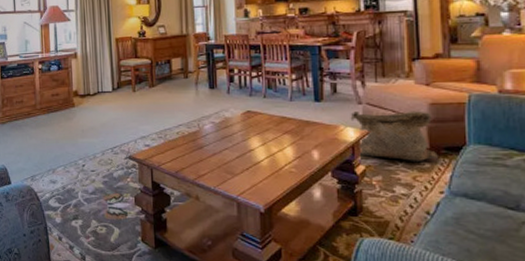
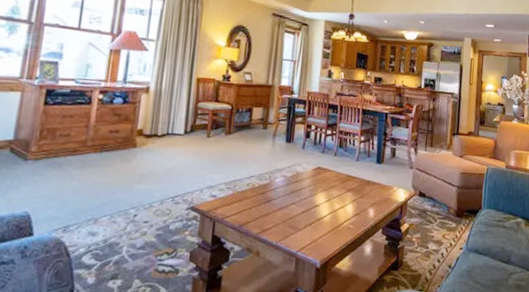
bag: present [350,111,438,161] -> none [402,175,462,221]

